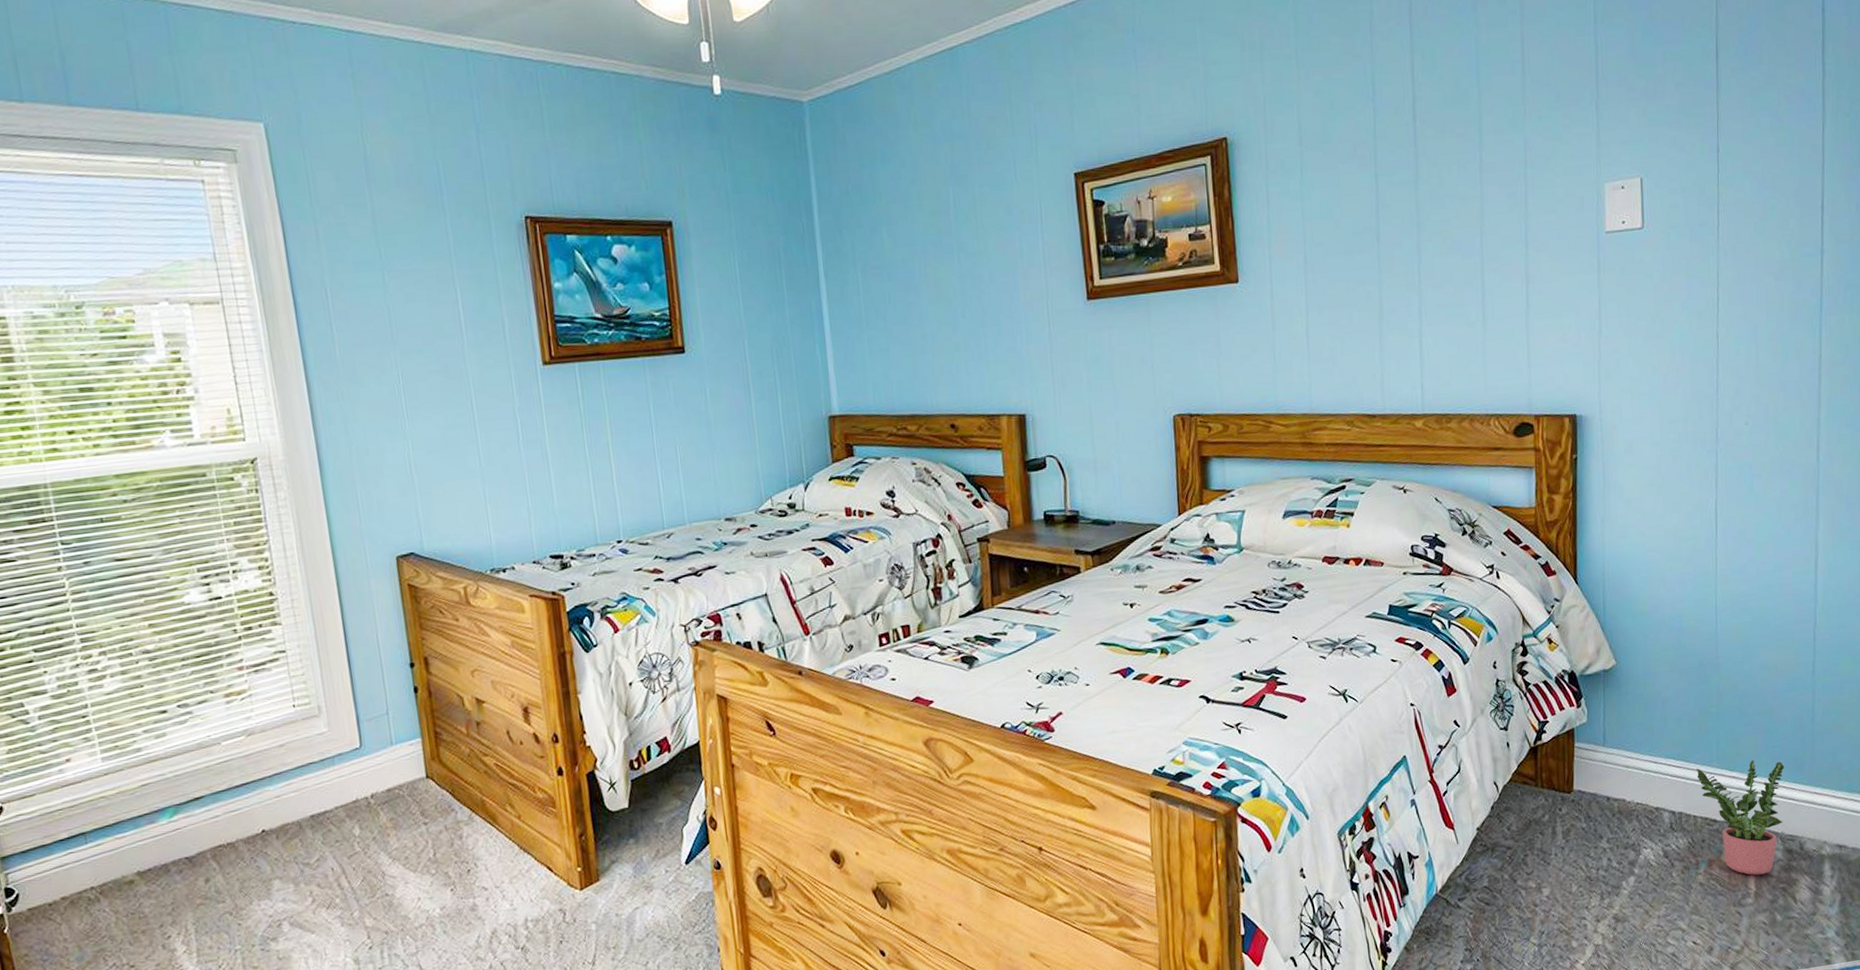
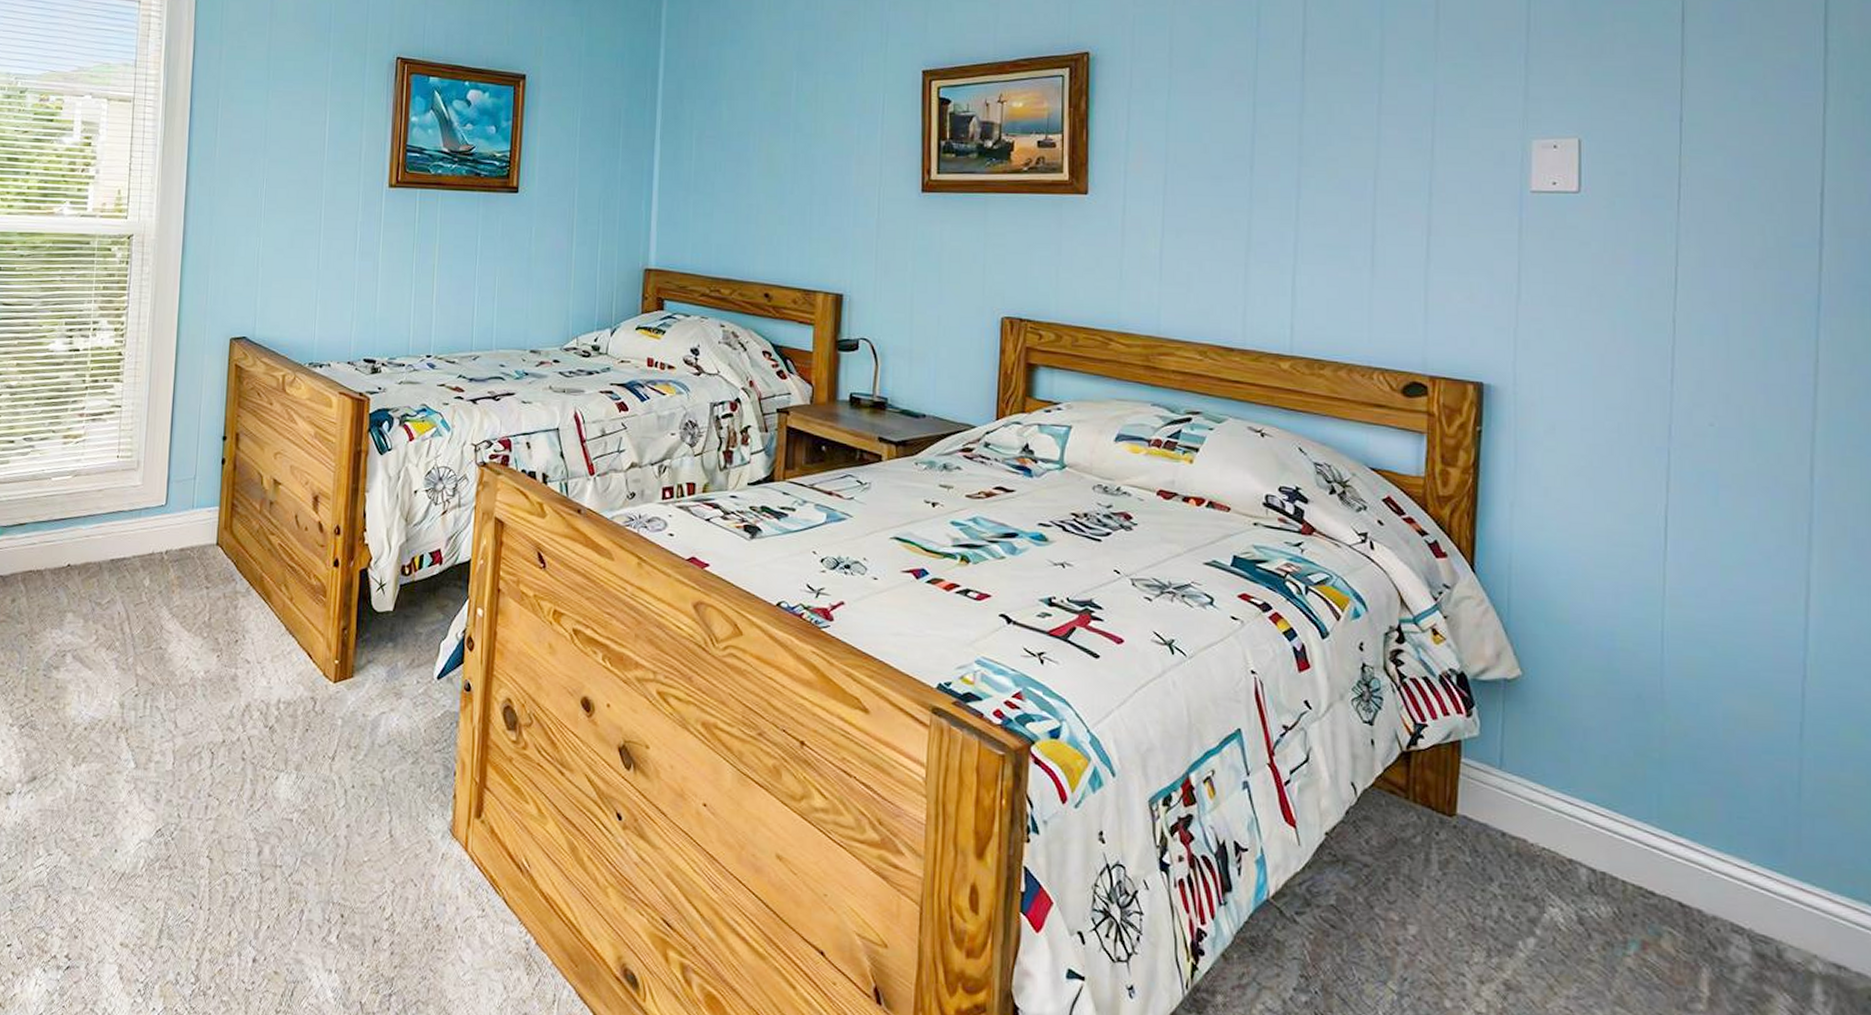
potted plant: present [1696,760,1785,876] -> none [1628,822,1756,978]

